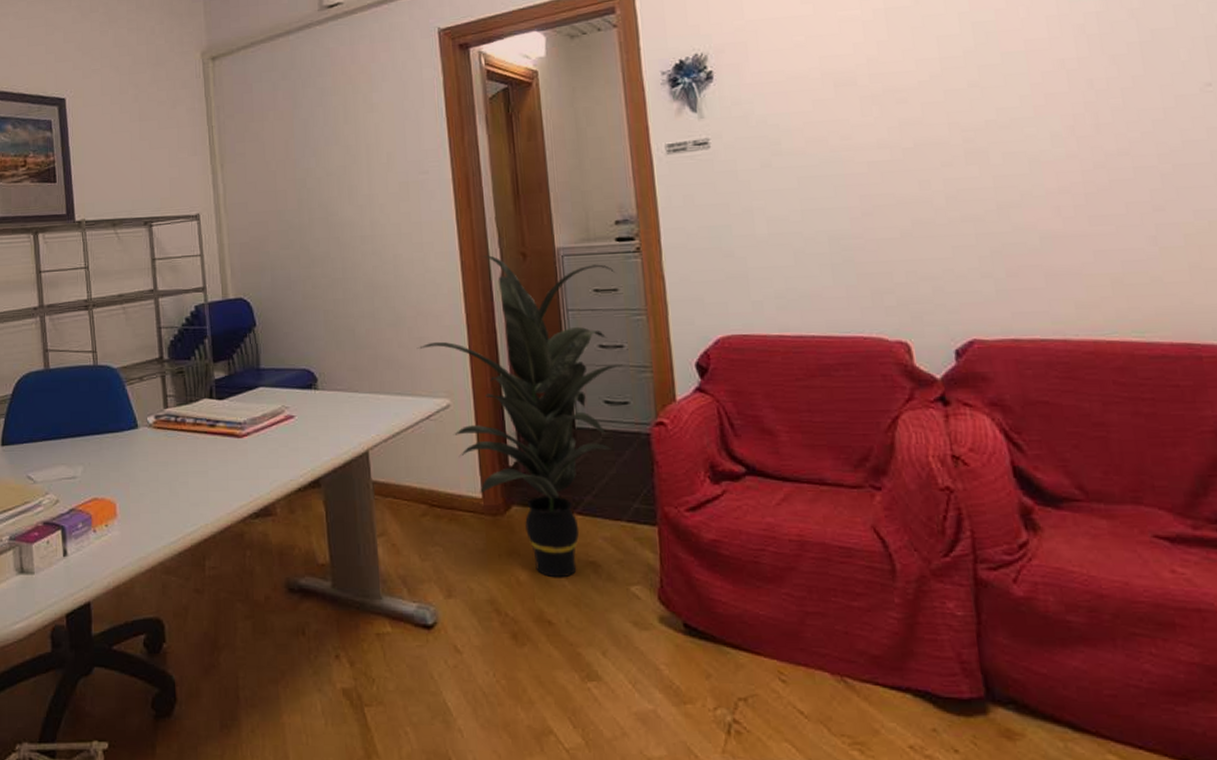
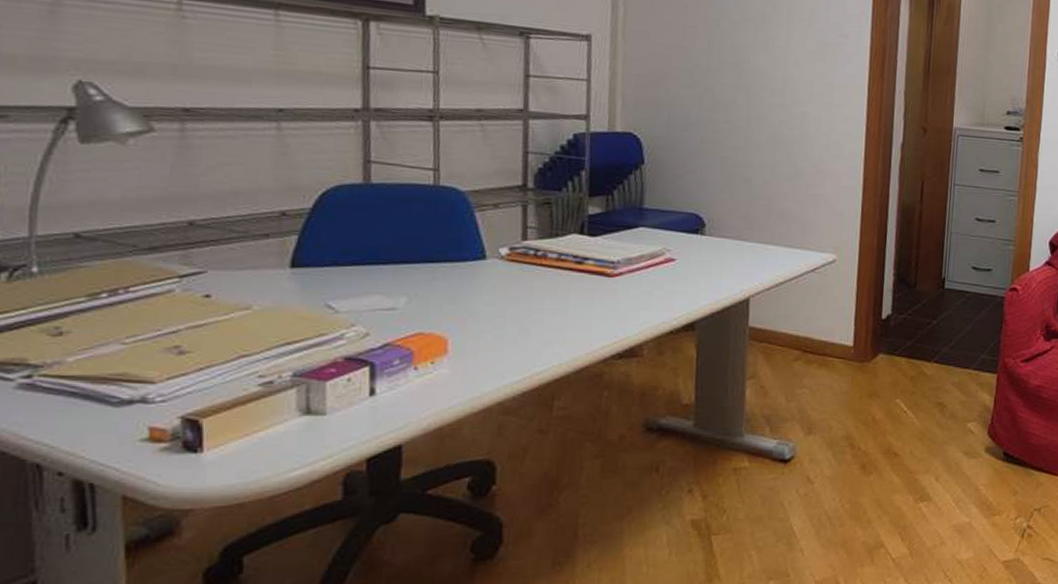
indoor plant: present [416,255,625,578] -> none [812,125,1000,417]

